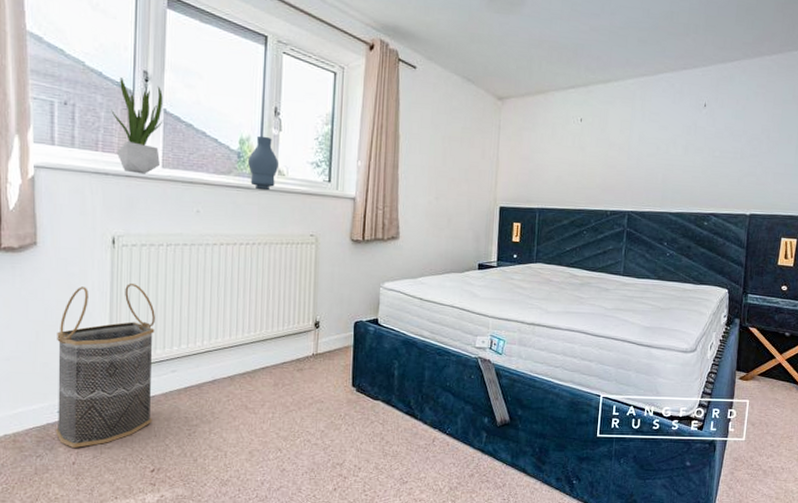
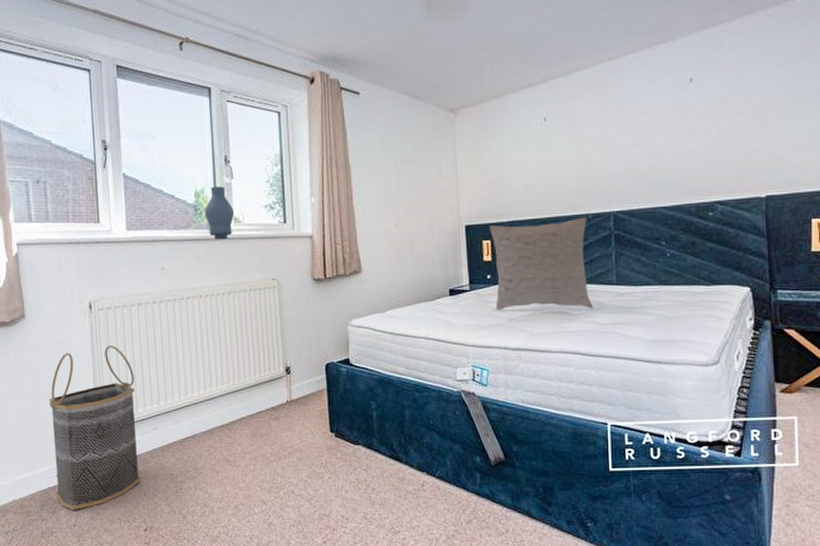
potted plant: present [111,77,164,174] -> none [77,150,125,239]
pillow: none [518,209,606,294] -> present [489,217,593,311]

